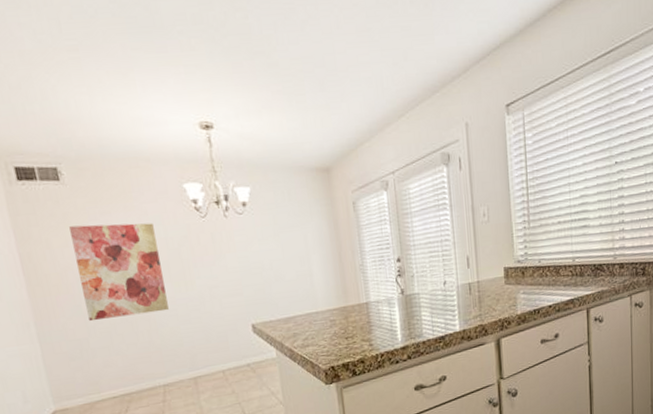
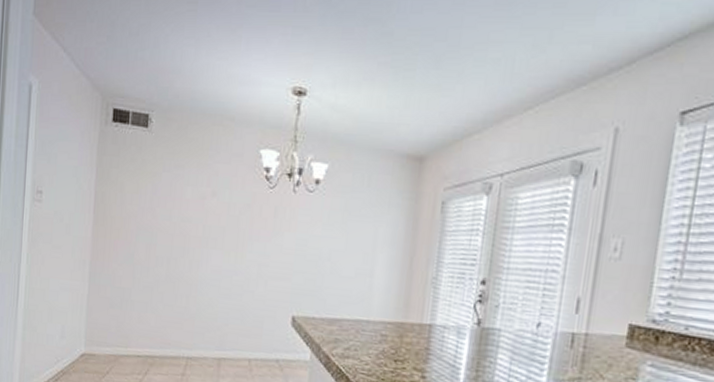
wall art: present [69,222,169,322] -> none [137,174,221,280]

